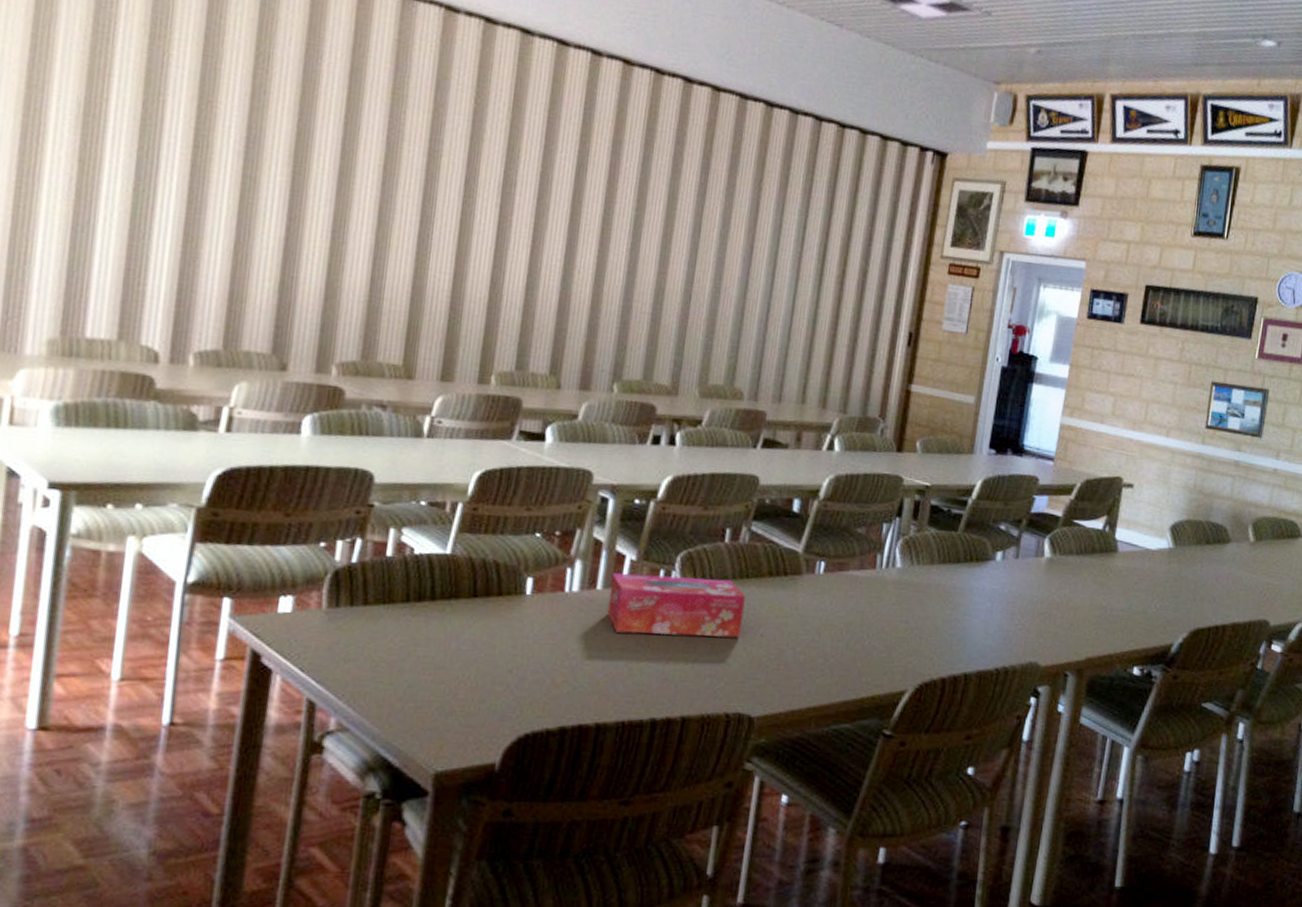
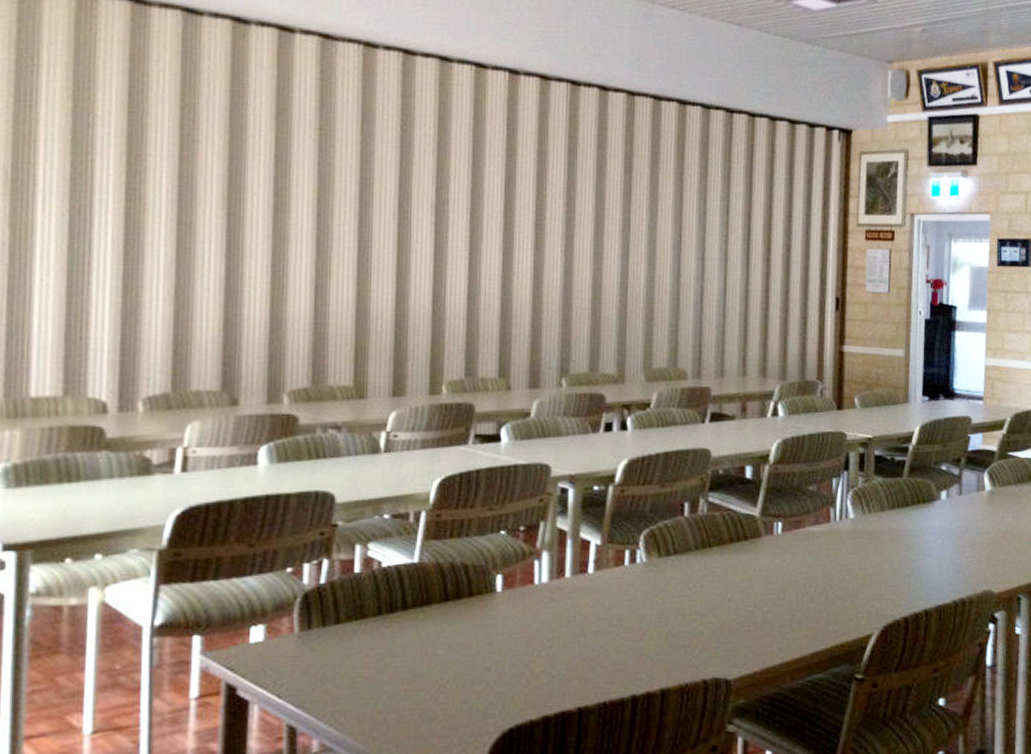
tissue box: present [607,573,745,638] -> none [578,551,710,617]

